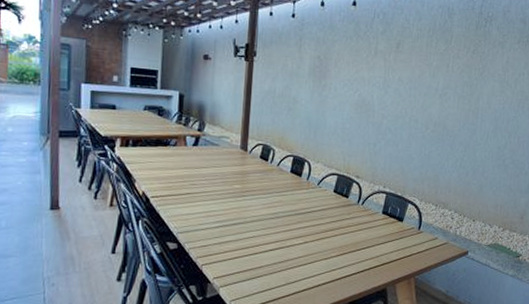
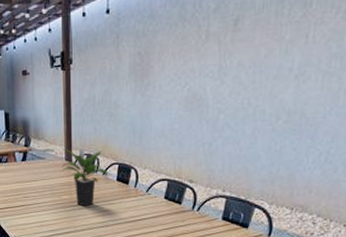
potted plant: none [235,136,284,197] -> present [61,148,110,207]

